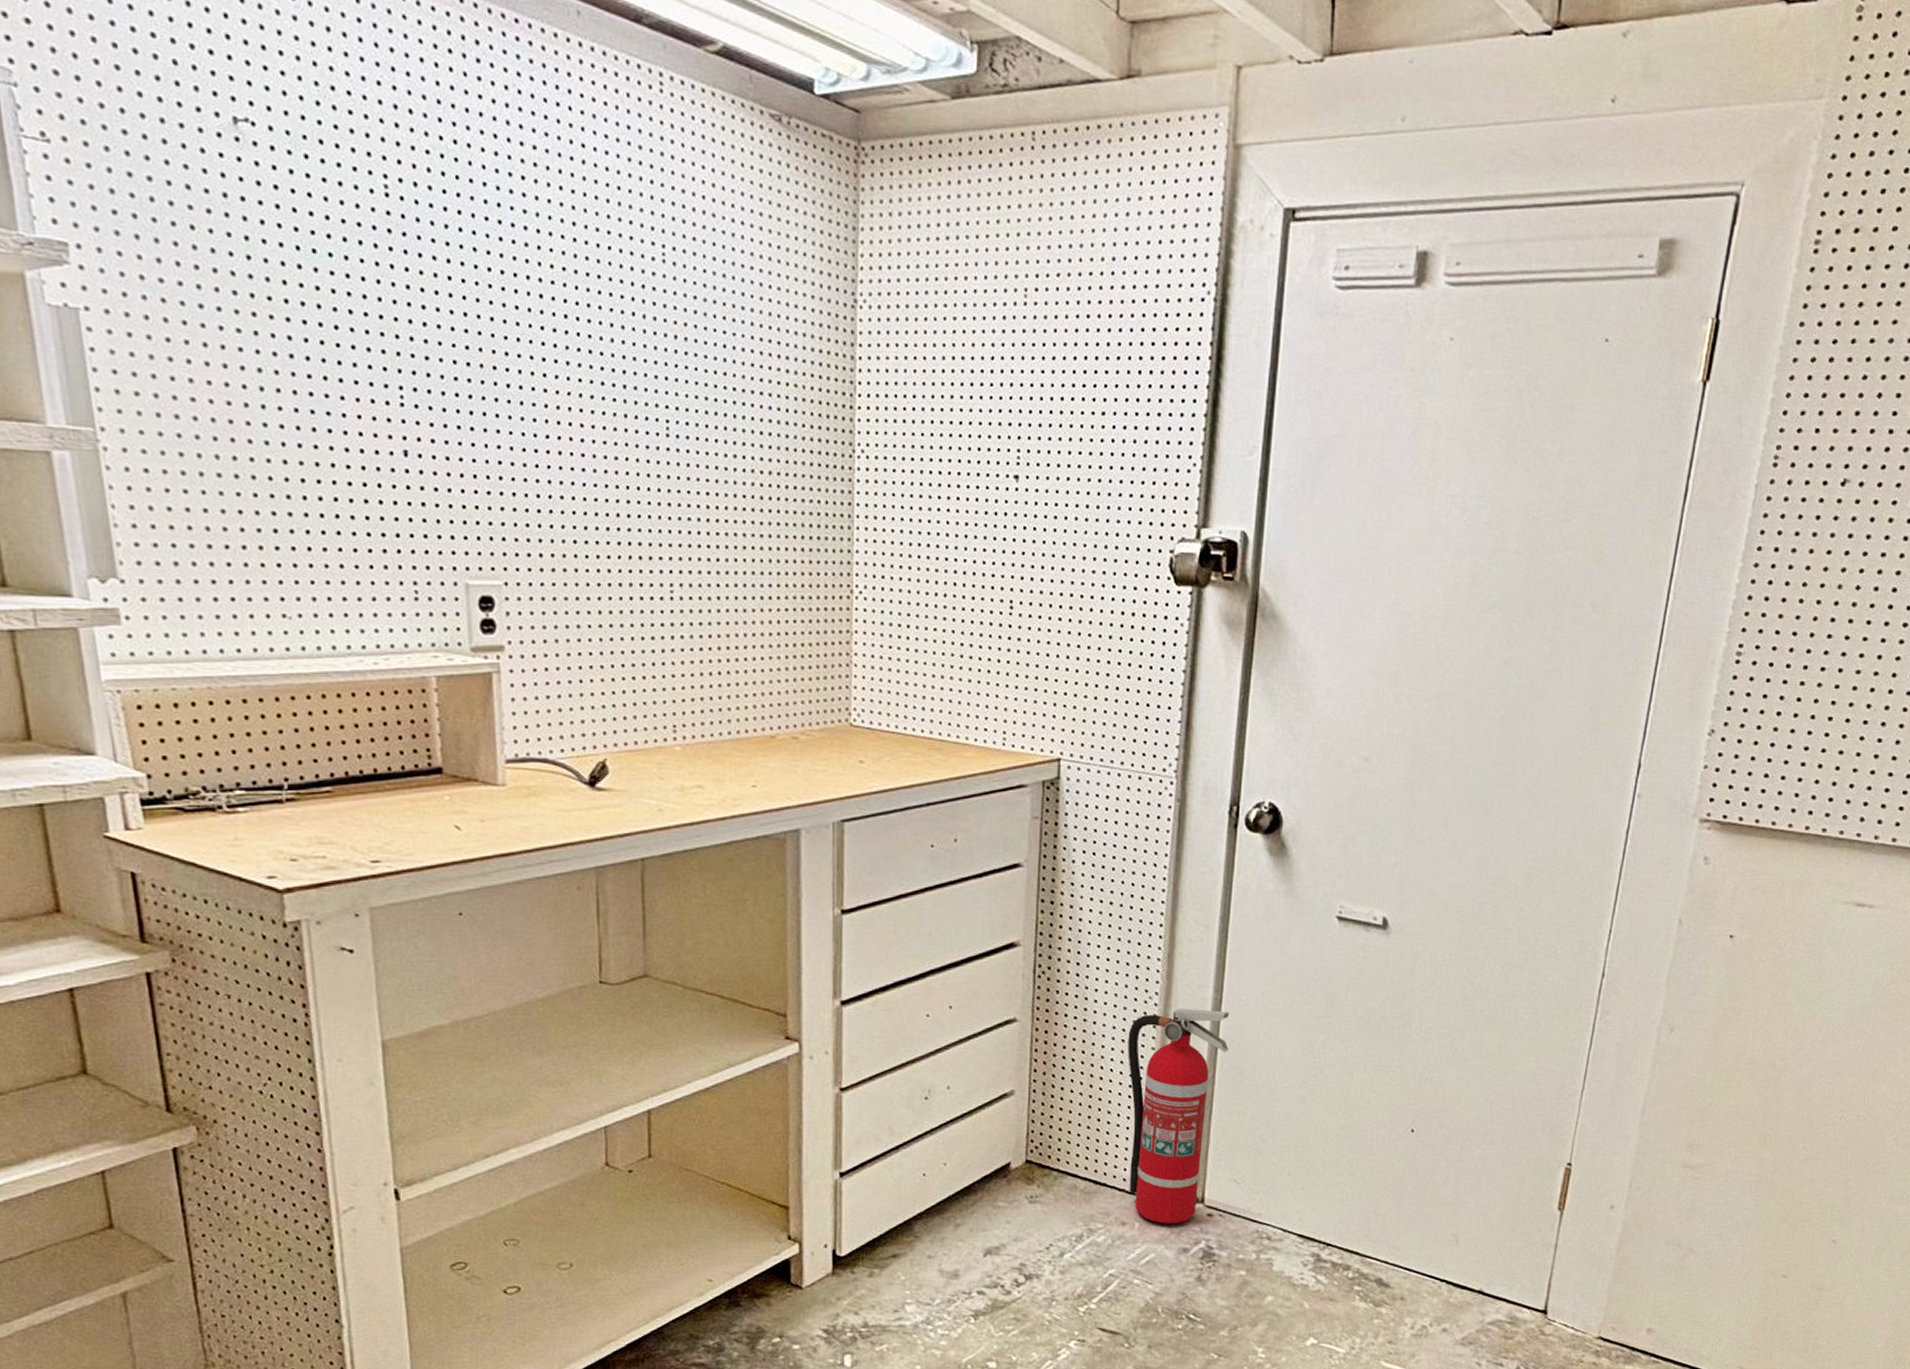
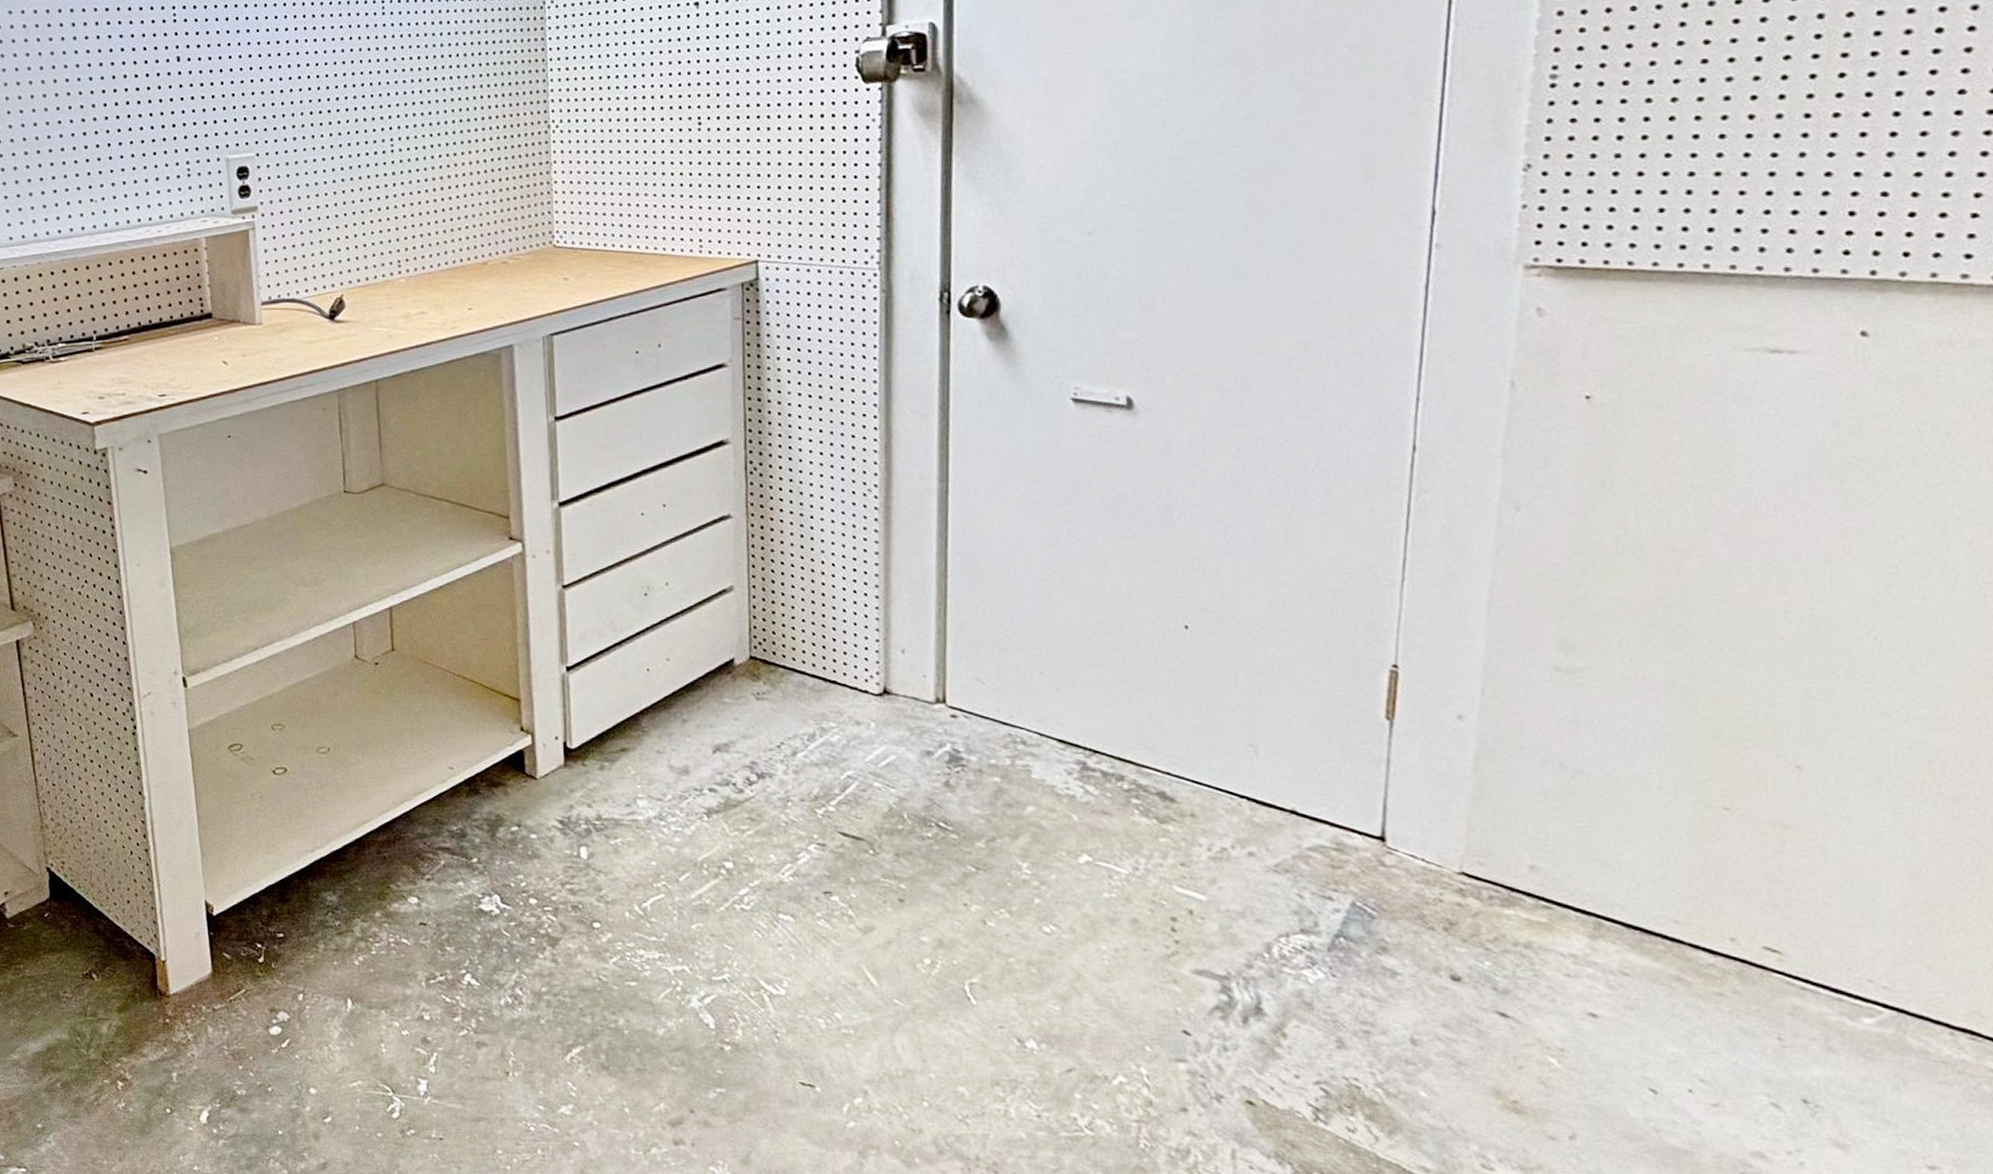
fire extinguisher: present [1128,1008,1230,1224] -> none [848,500,960,724]

